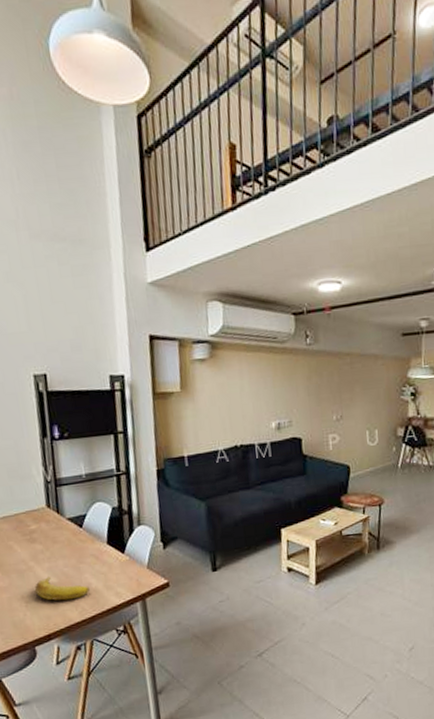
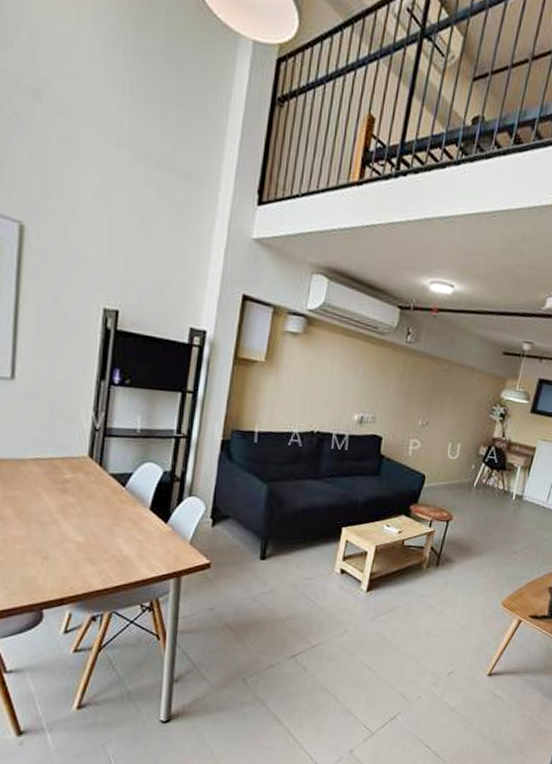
banana: present [35,577,91,601] -> none [56,534,121,564]

